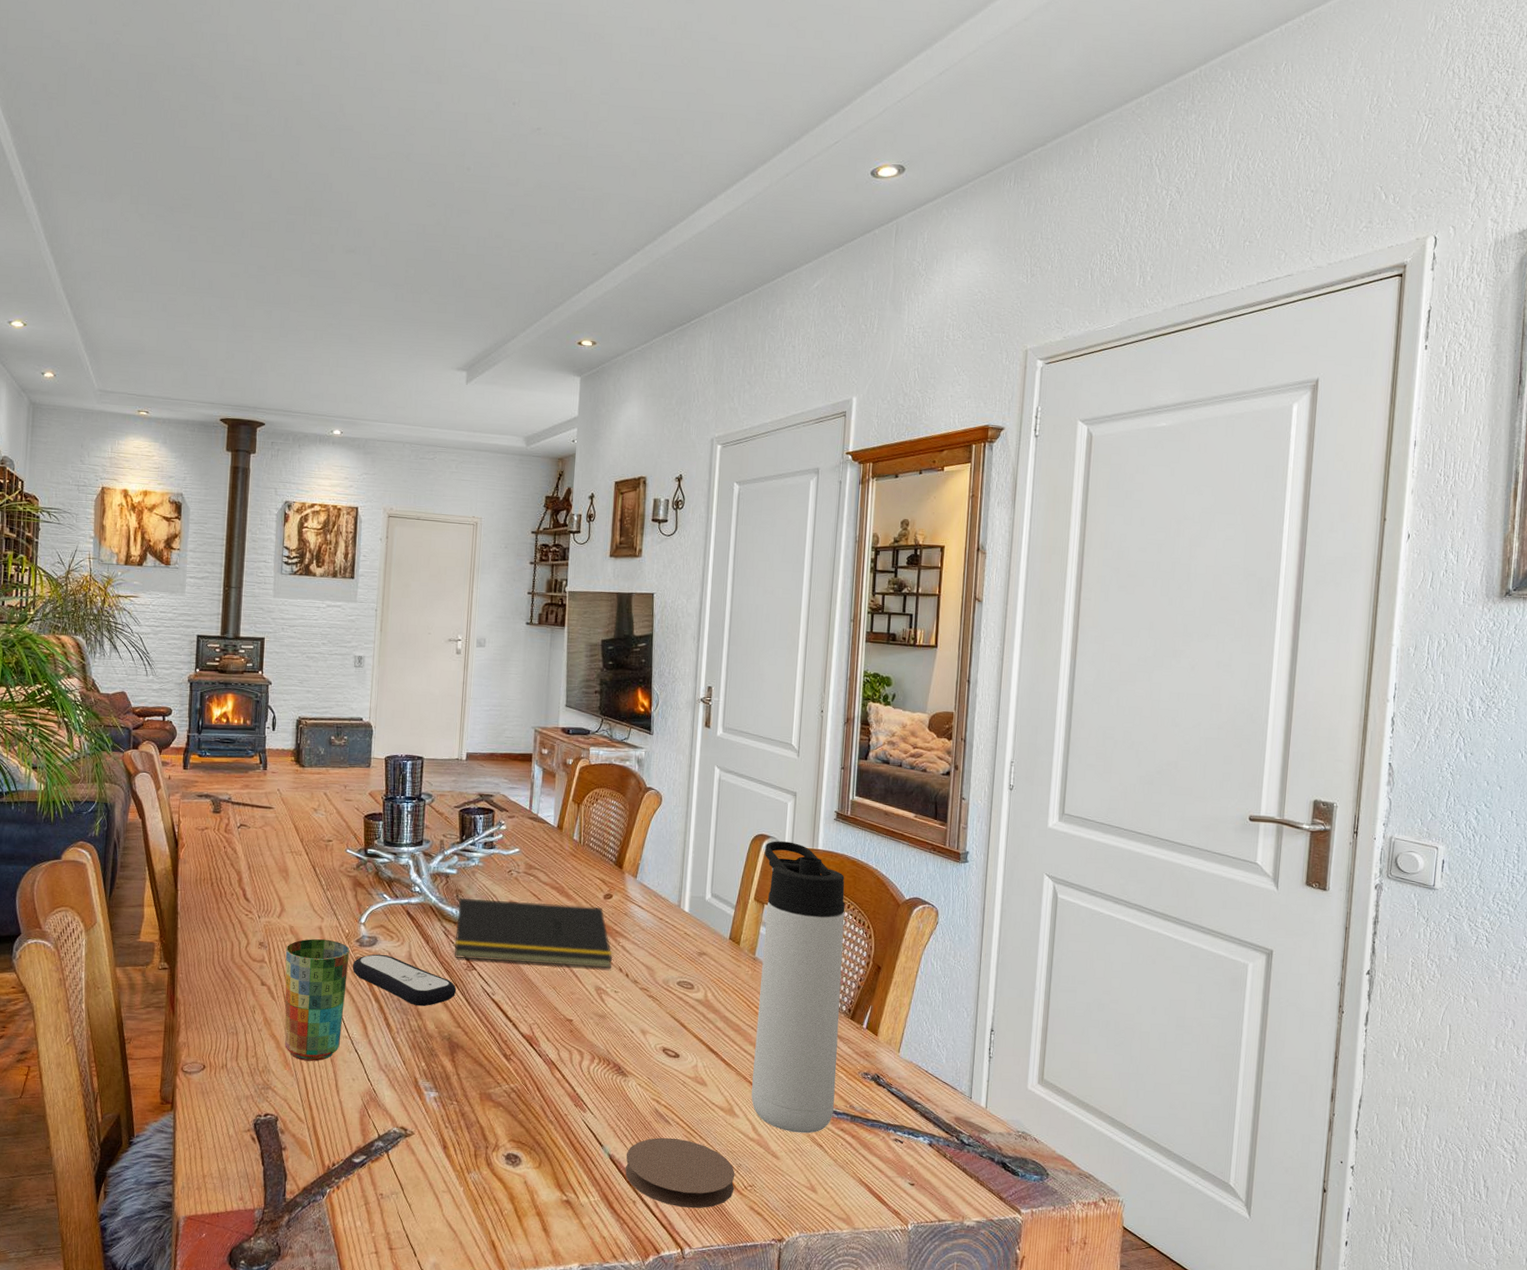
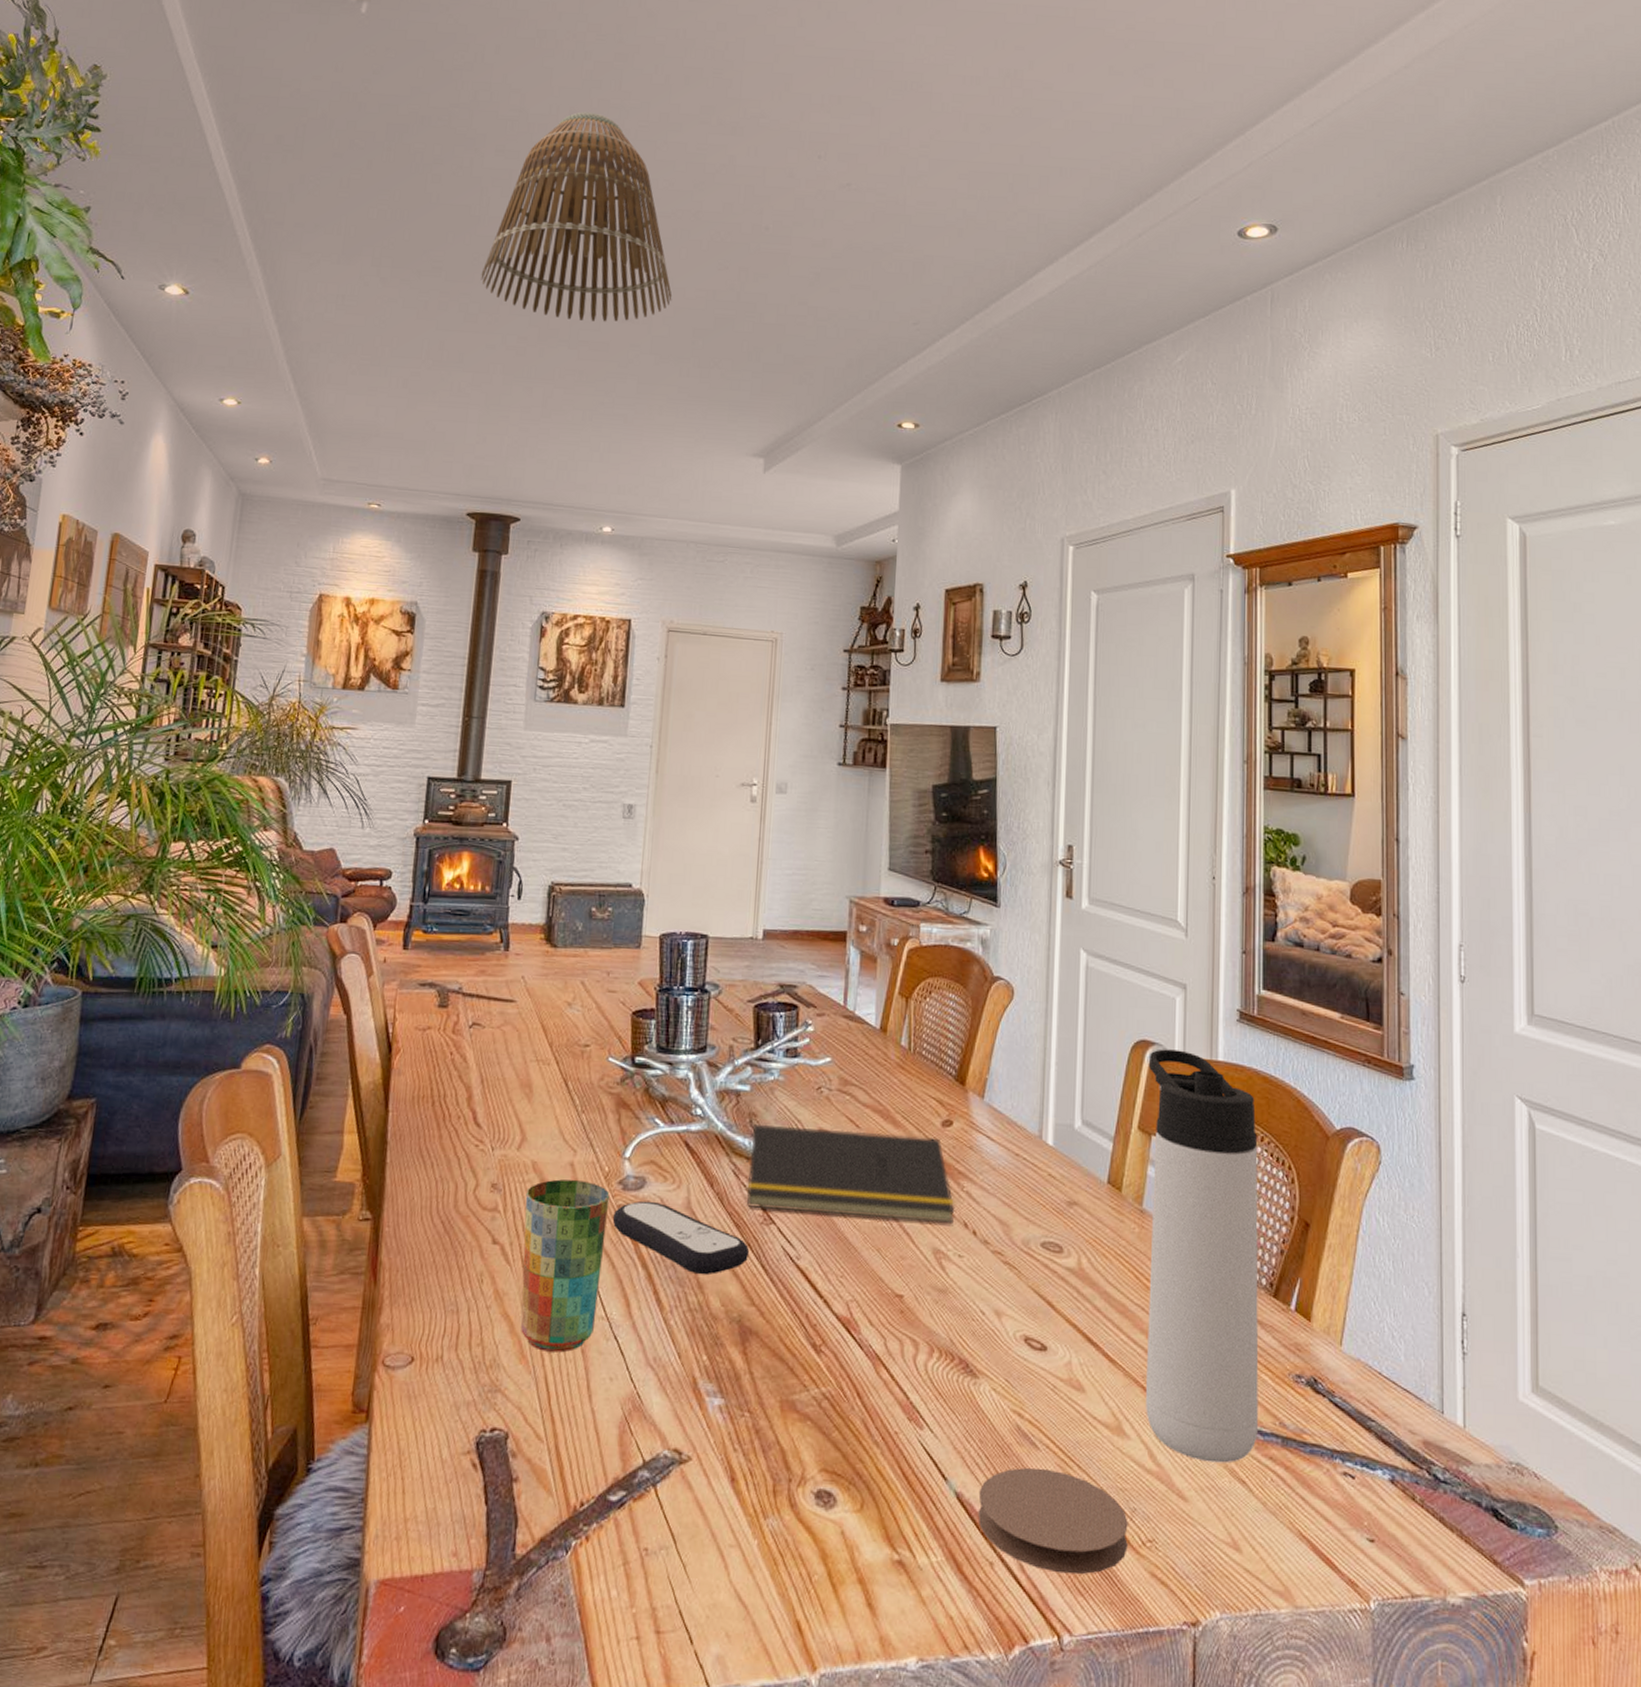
lamp shade: none [224,61,388,253] -> present [480,112,672,322]

